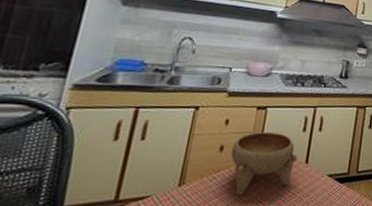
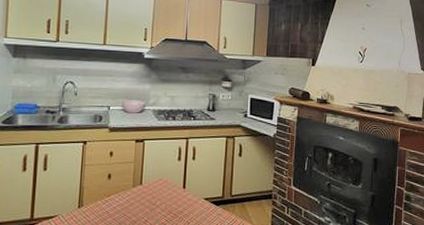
bowl: present [231,132,298,196] -> none [118,162,175,216]

